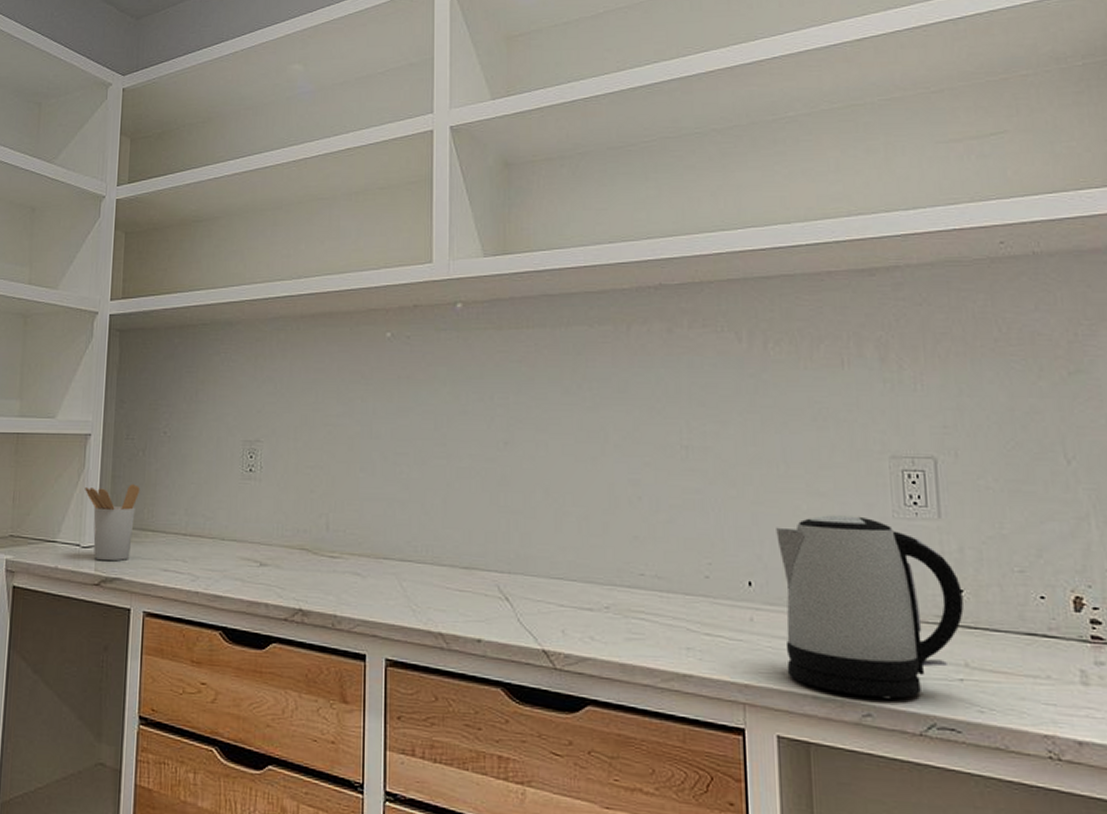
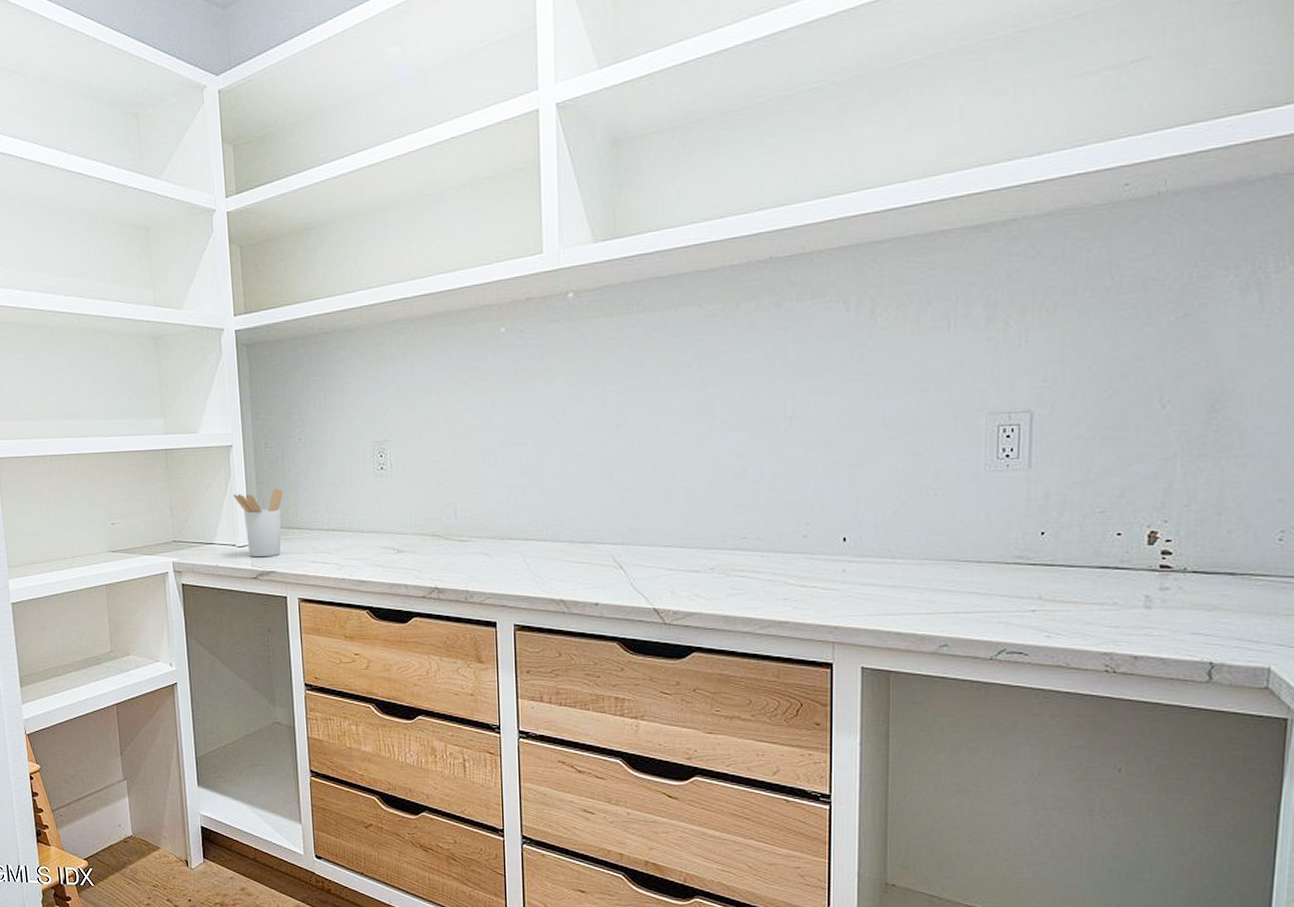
kettle: present [776,515,964,699] -> none [872,471,1043,630]

